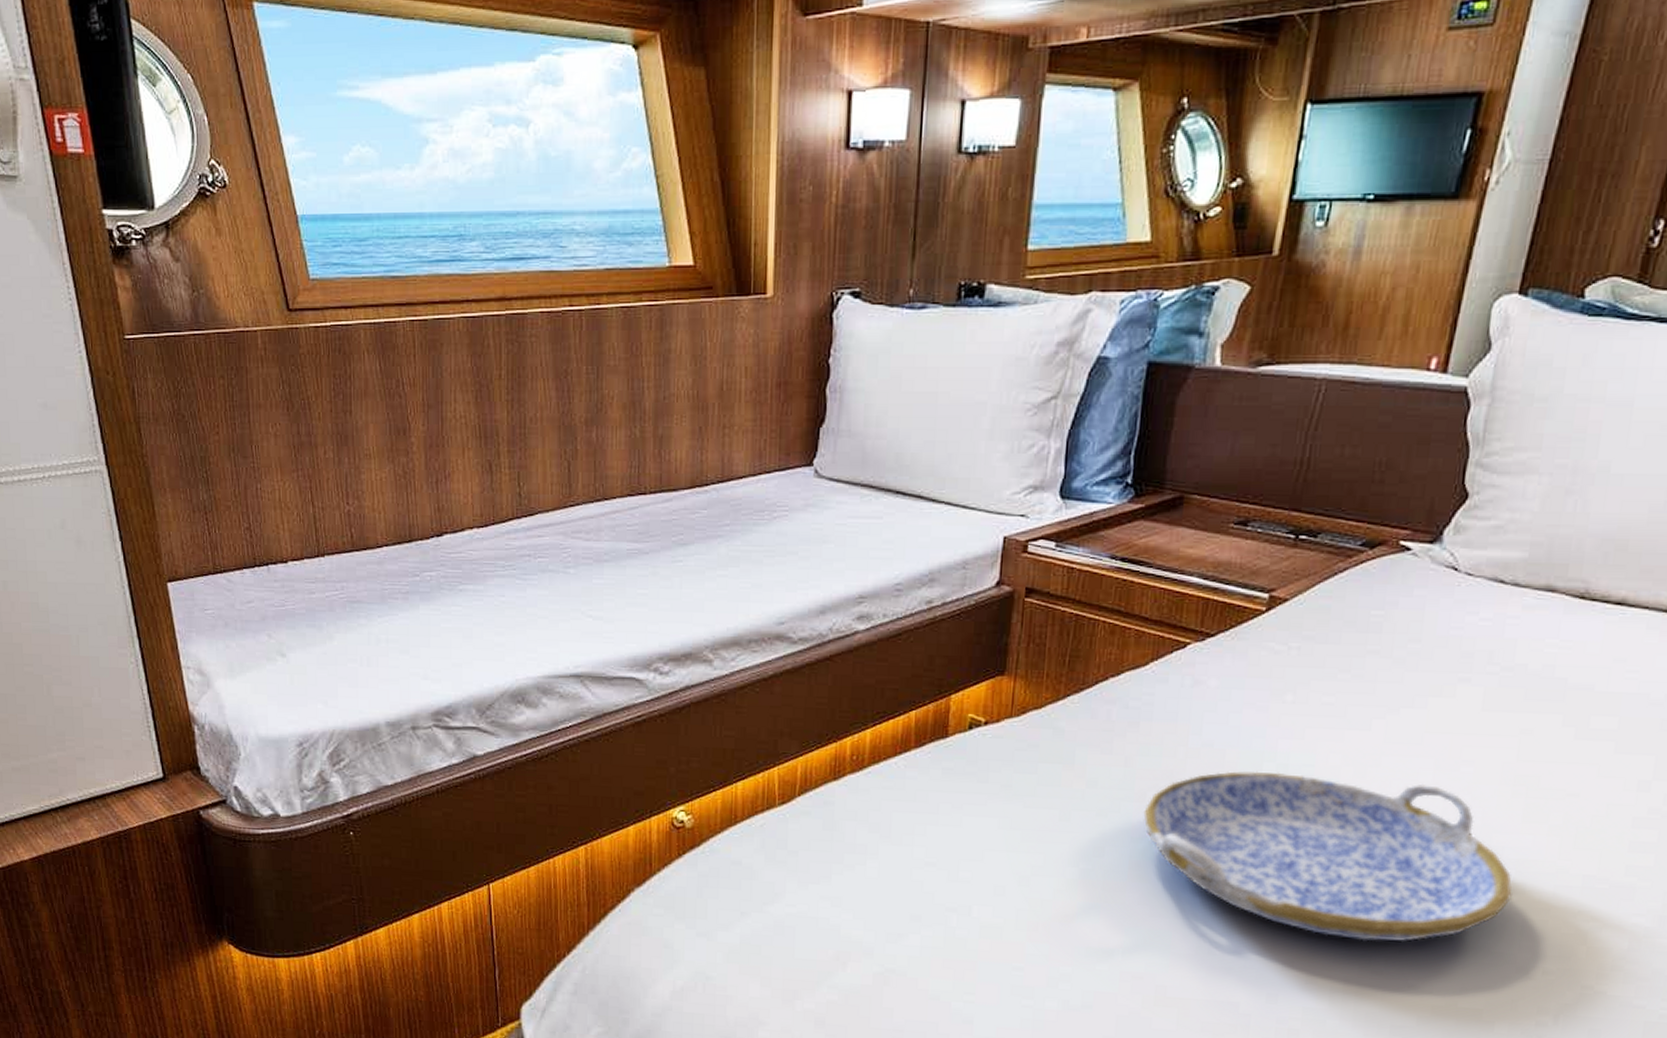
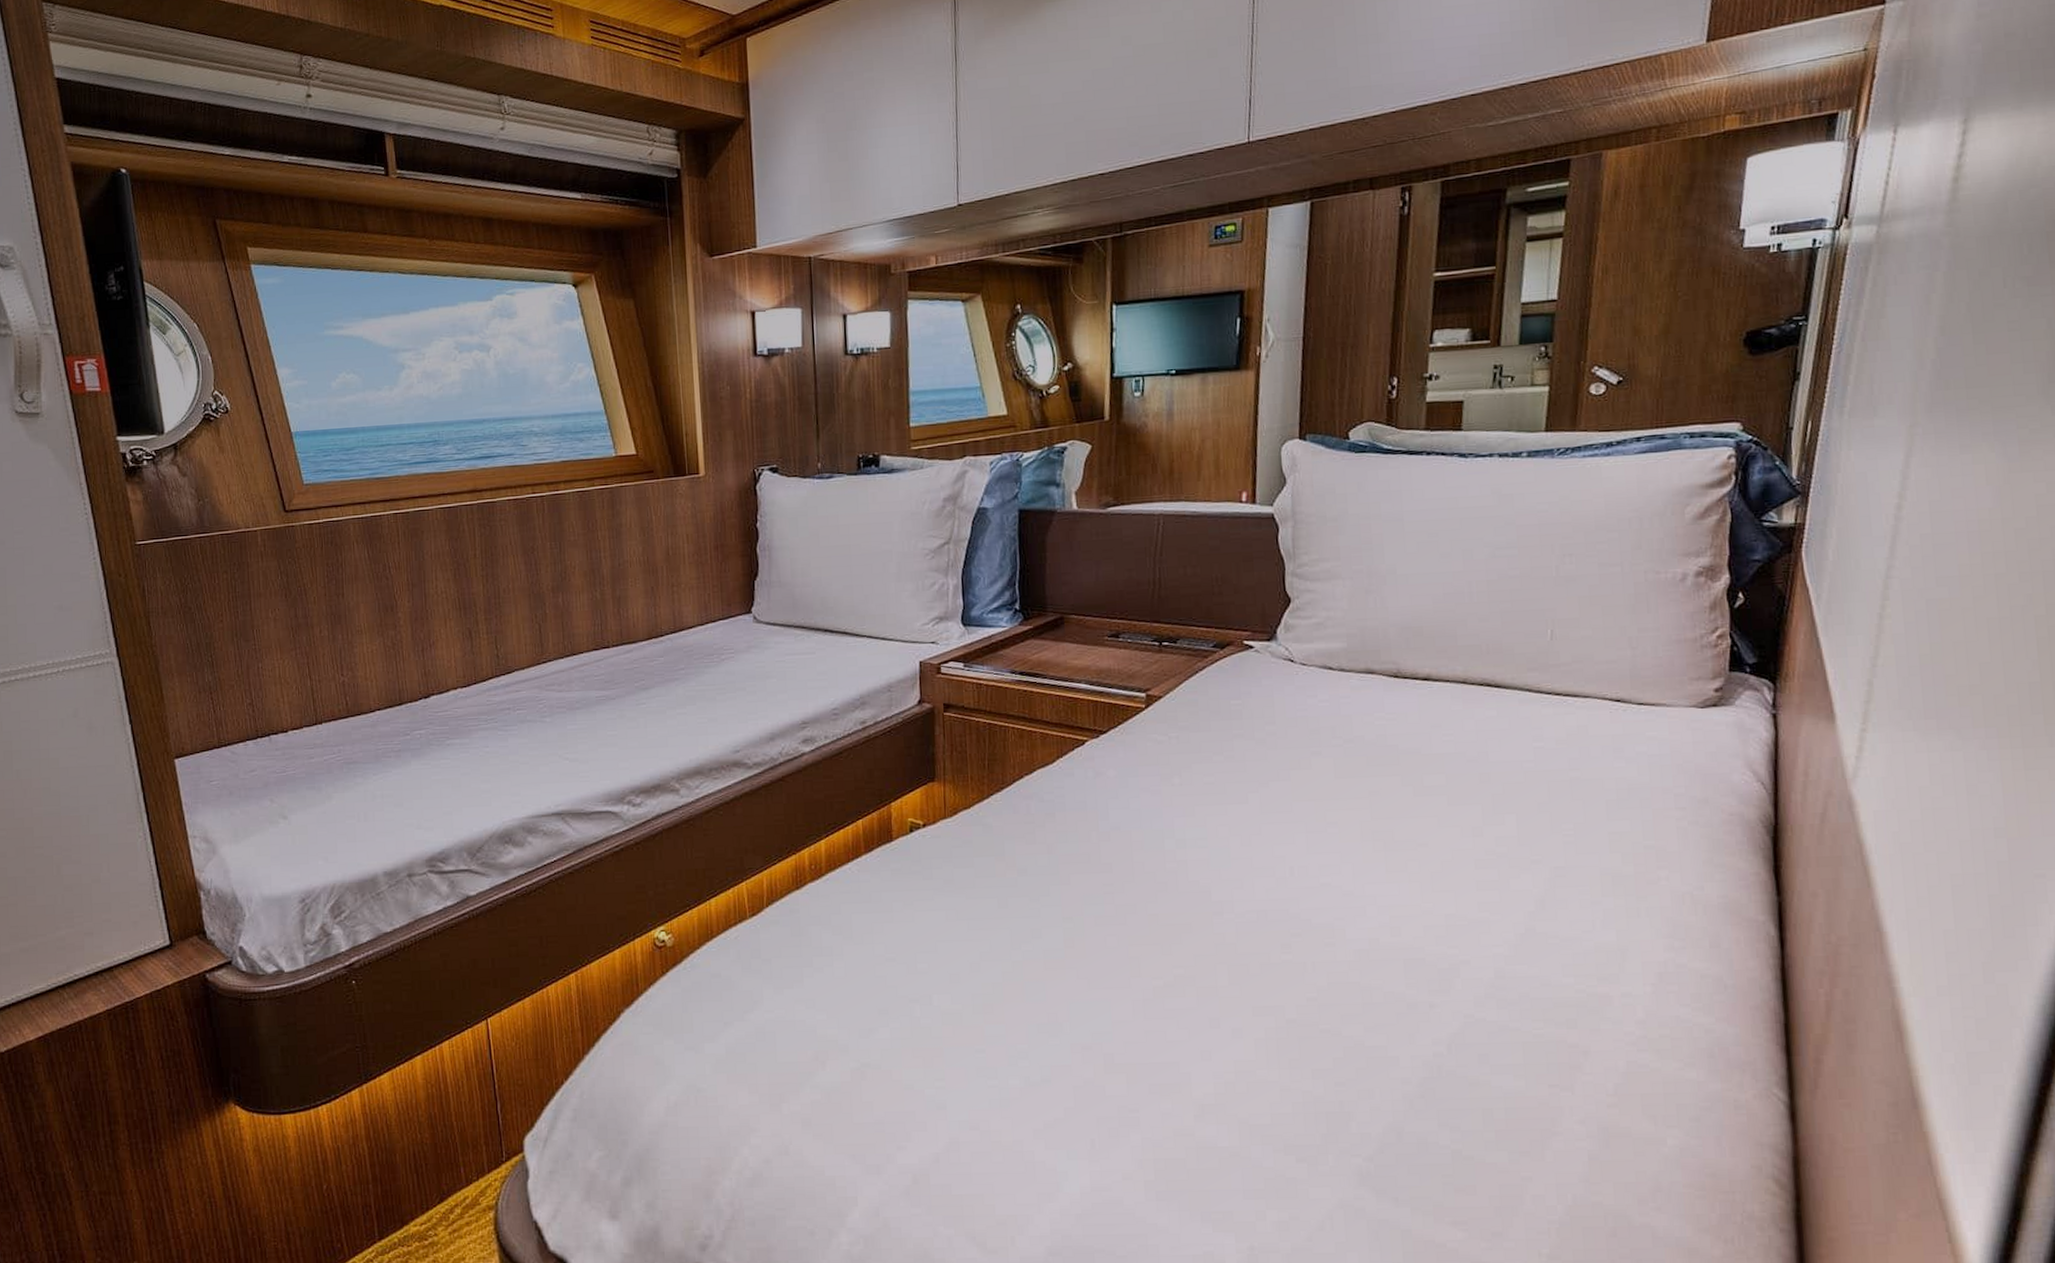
serving tray: present [1143,771,1512,943] -> none [1070,846,1391,993]

